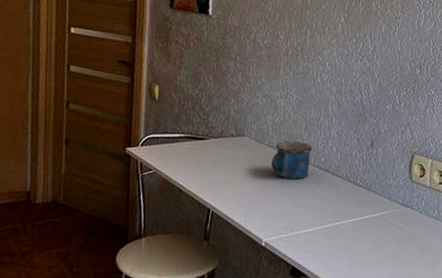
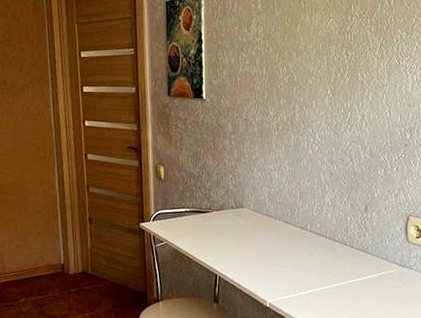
mug: present [270,140,312,180] -> none [269,209,308,245]

